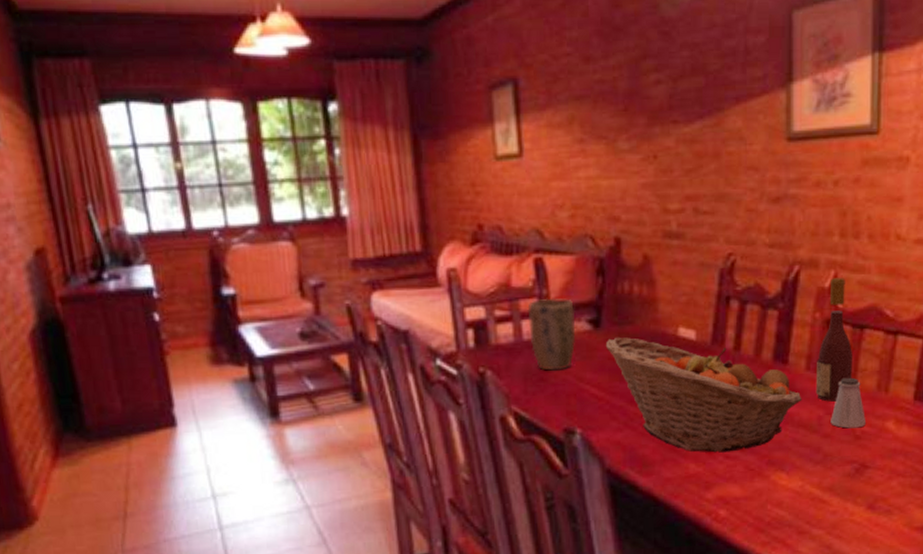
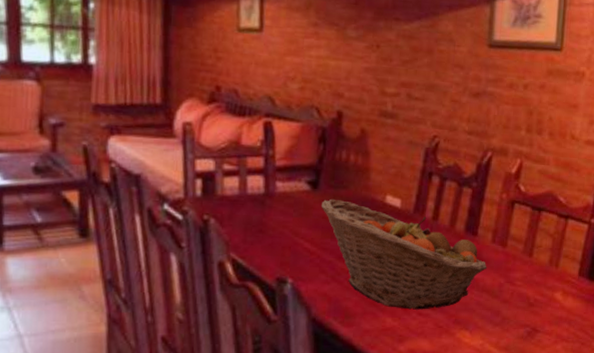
plant pot: present [527,298,576,371] -> none [253,158,297,224]
wine bottle: present [815,278,852,402] -> none [498,166,531,272]
saltshaker: present [831,377,865,429] -> none [509,251,539,296]

